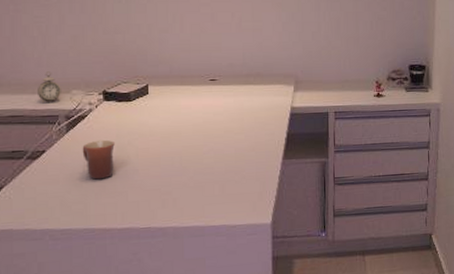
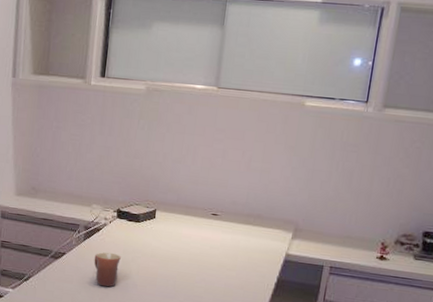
alarm clock: present [38,71,61,104] -> none [65,184,85,213]

